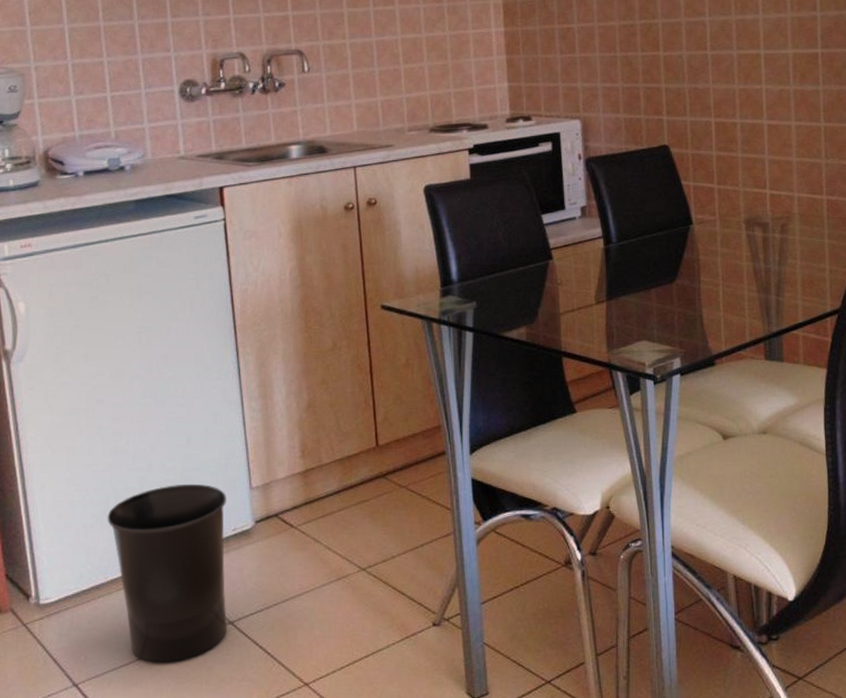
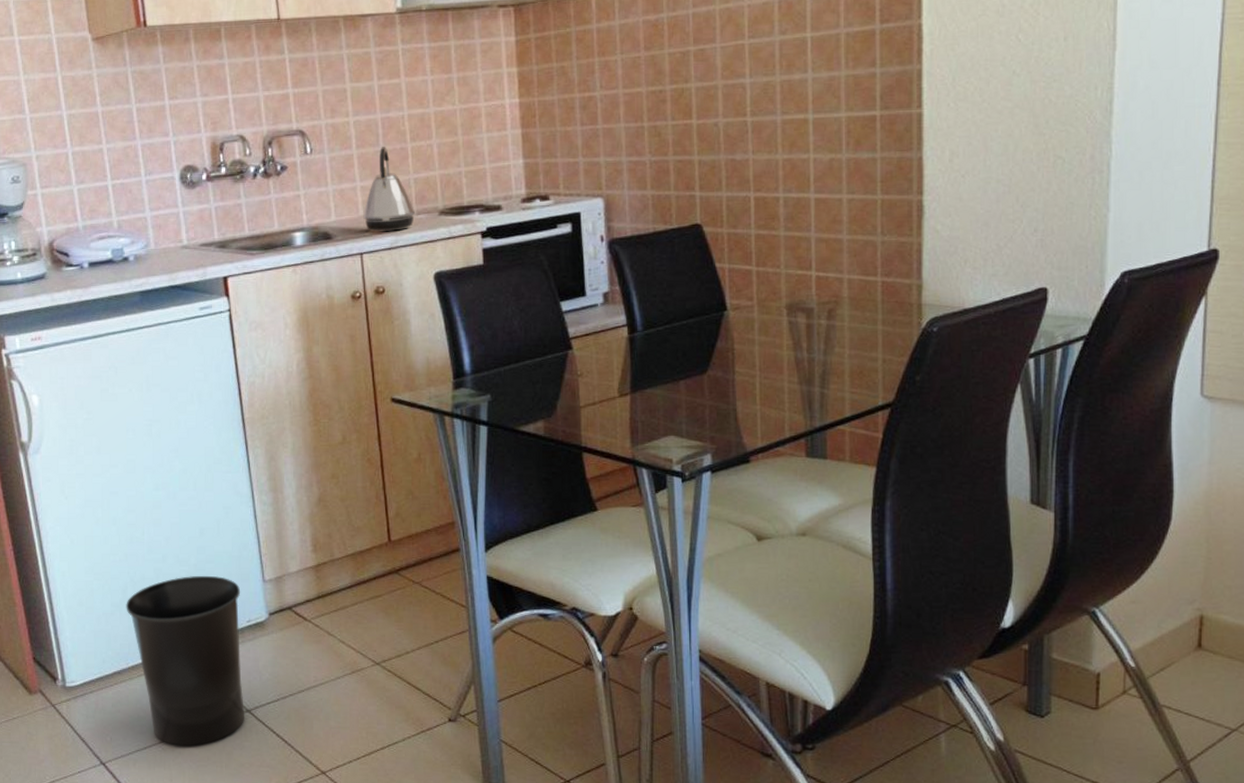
kettle: none [357,67,406,146] -> present [363,146,415,231]

